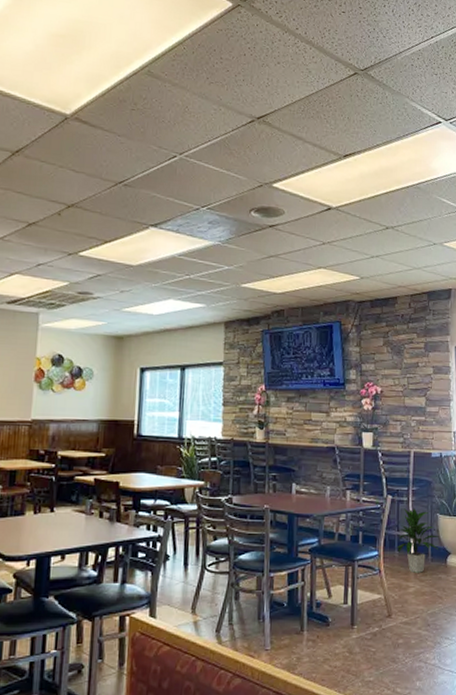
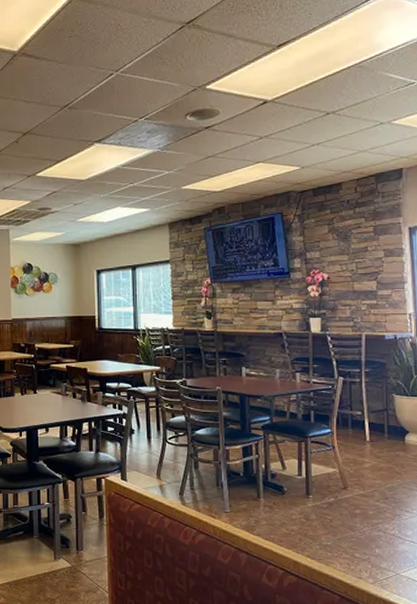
indoor plant: present [396,508,440,573] -> none [350,389,396,450]

